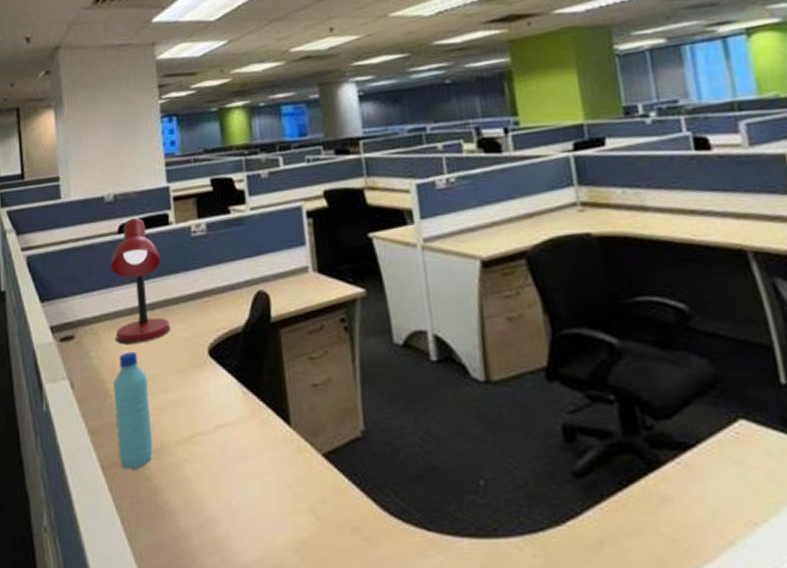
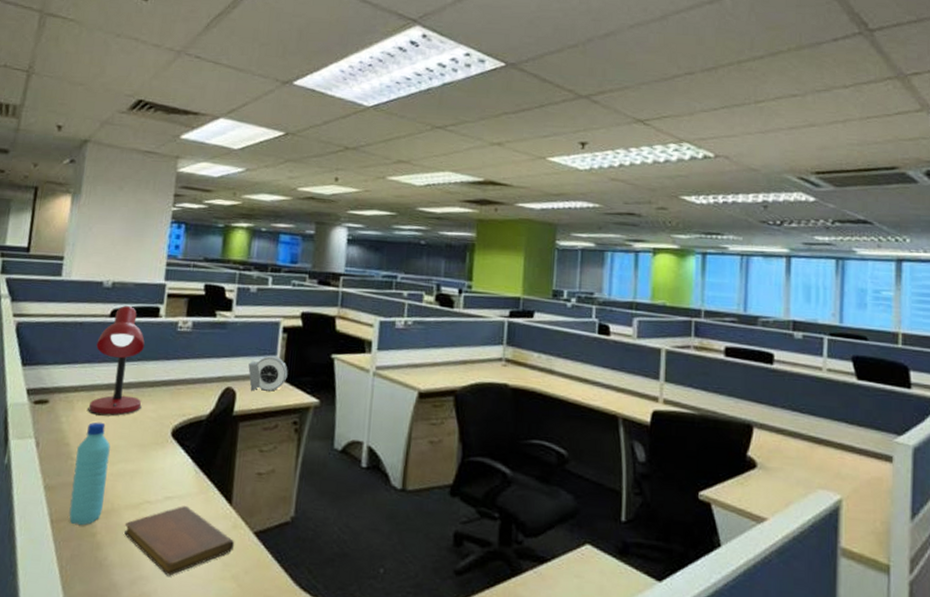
notebook: none [179,433,304,516] -> present [124,506,235,576]
alarm clock: none [276,246,323,291] -> present [248,355,288,391]

